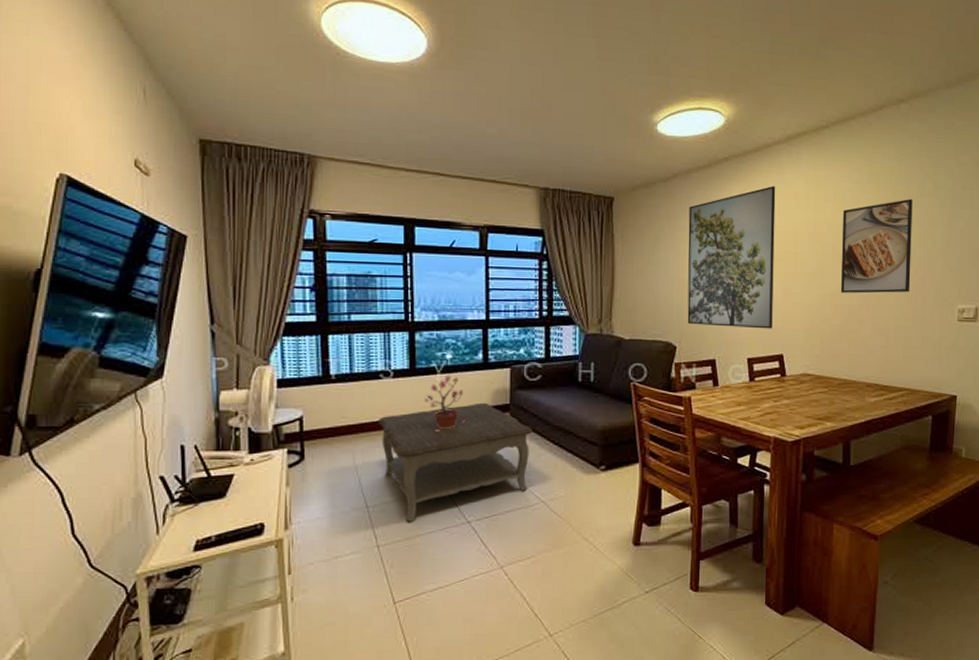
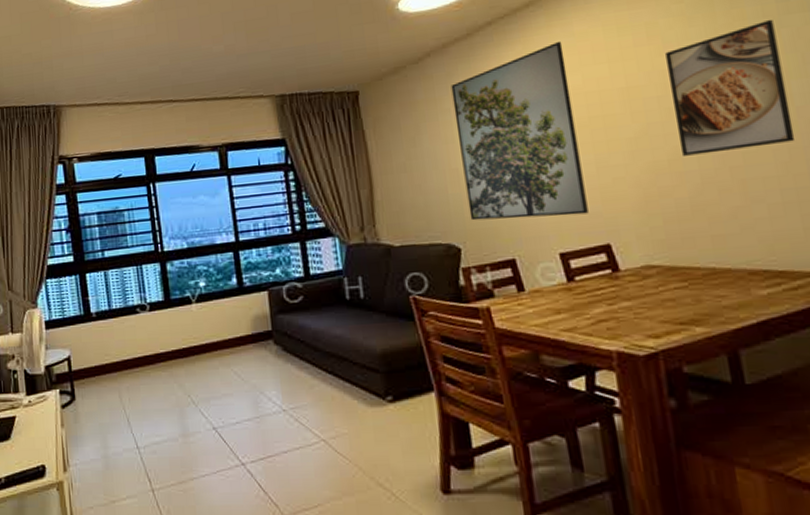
coffee table: present [378,402,532,522] -> none [139,330,303,464]
potted plant: present [424,374,466,433] -> none [182,303,228,366]

